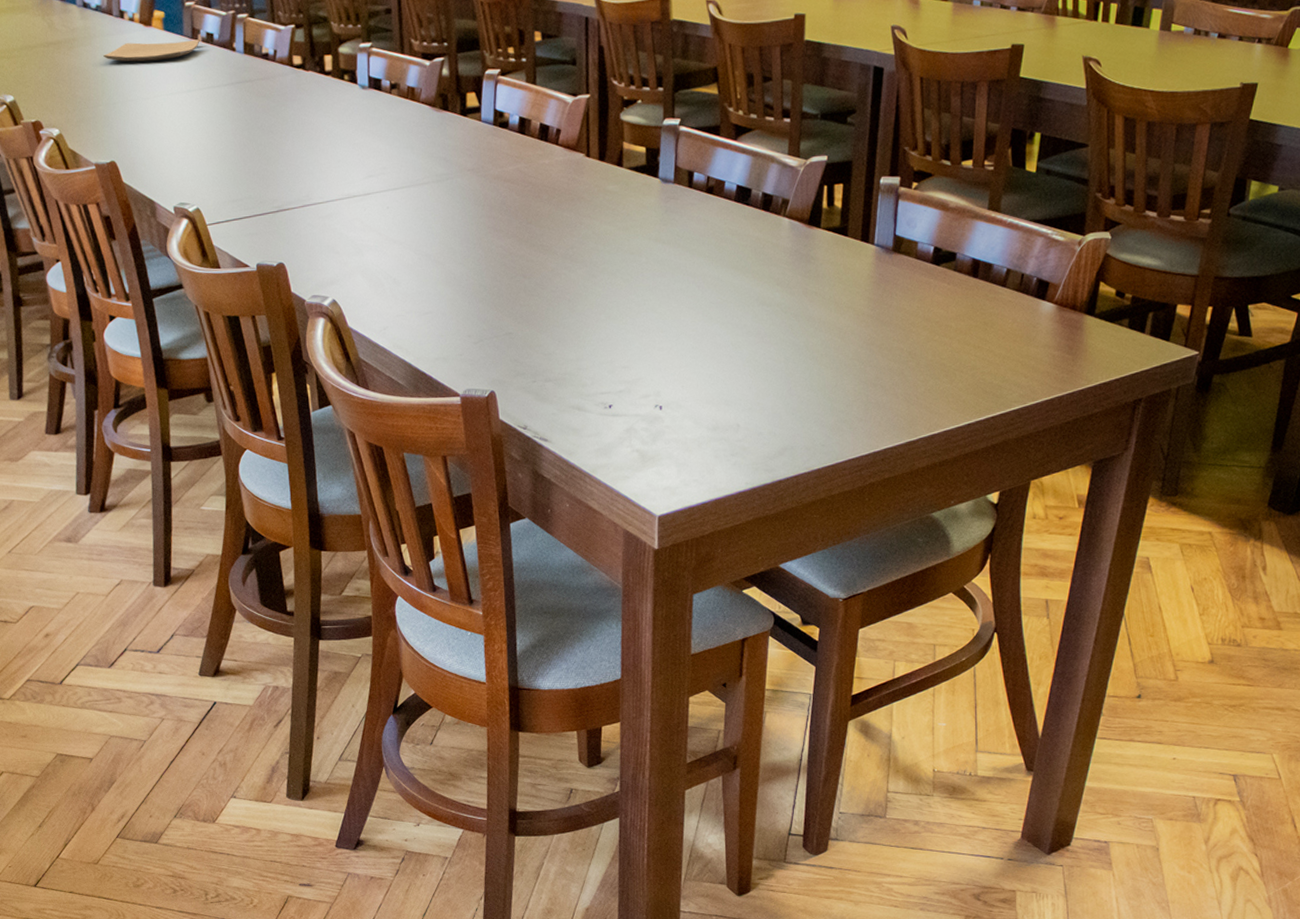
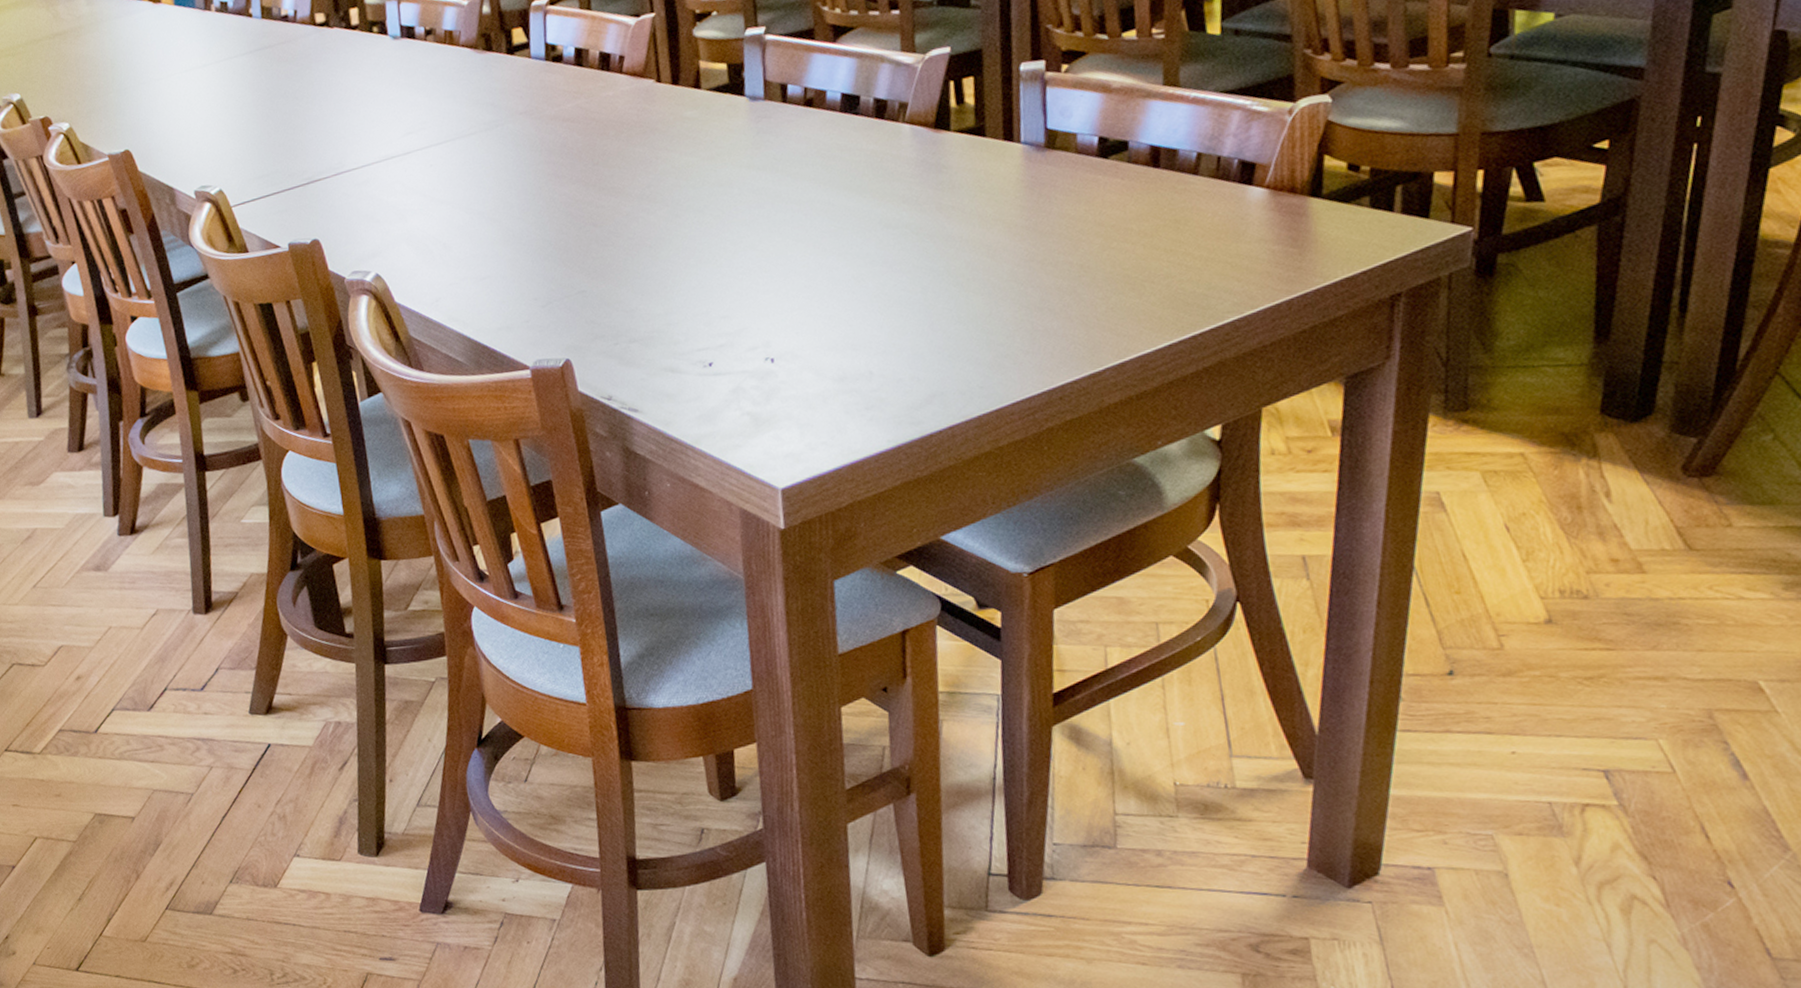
plate: present [103,39,200,62] -> none [112,10,214,44]

